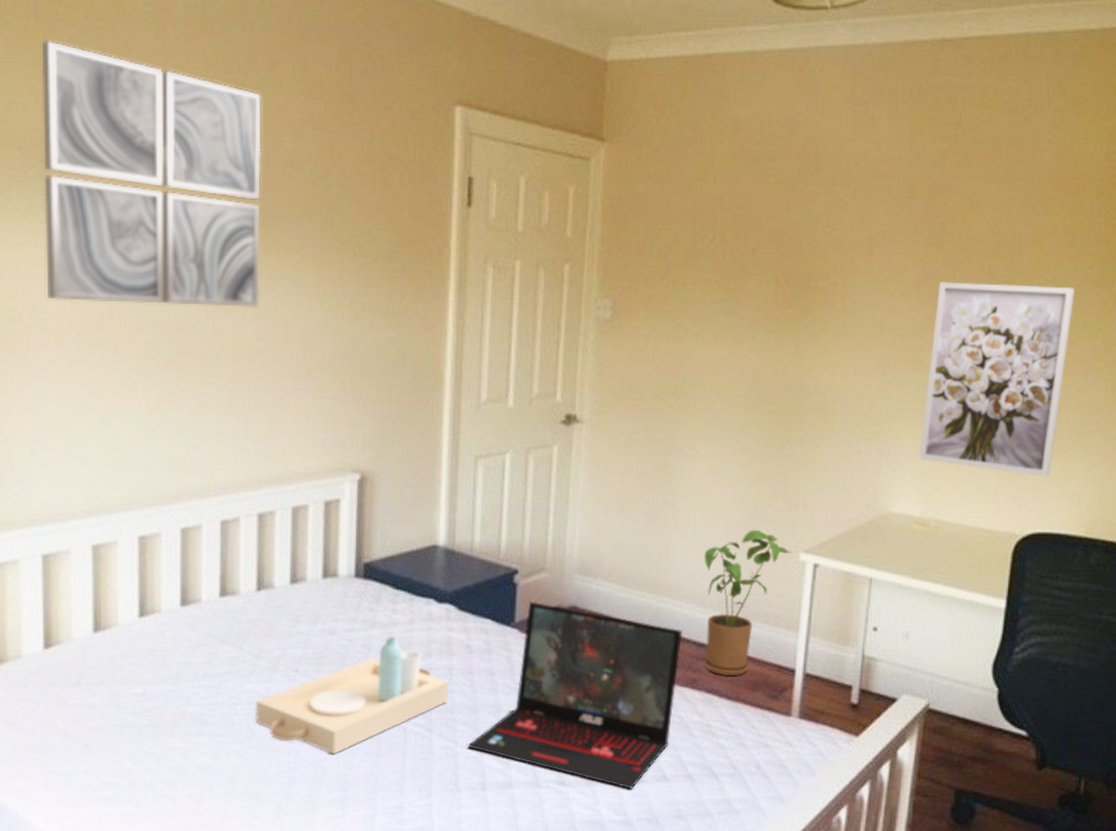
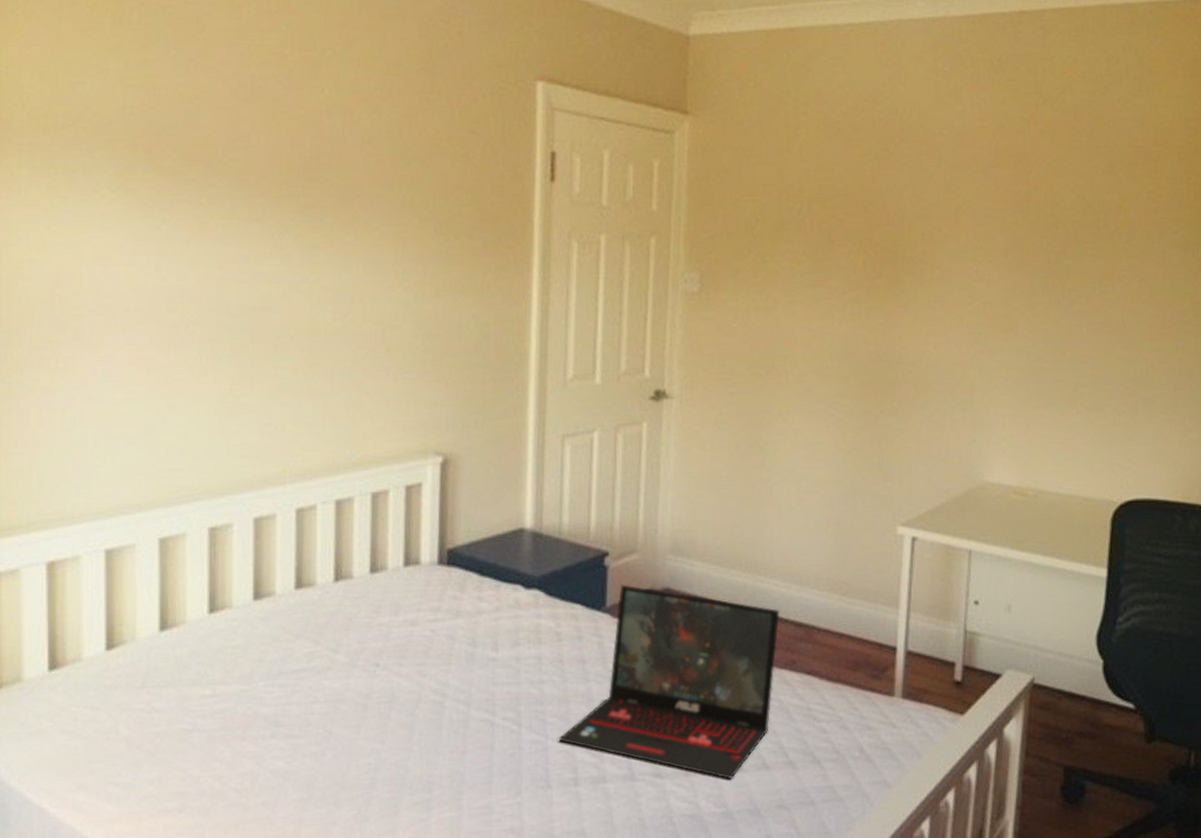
wall art: present [41,40,263,308] -> none [110,19,339,288]
serving tray: present [255,637,449,755] -> none [333,626,538,754]
house plant: present [703,529,792,676] -> none [799,503,890,656]
wall art: present [919,282,1076,476] -> none [1014,249,1162,442]

